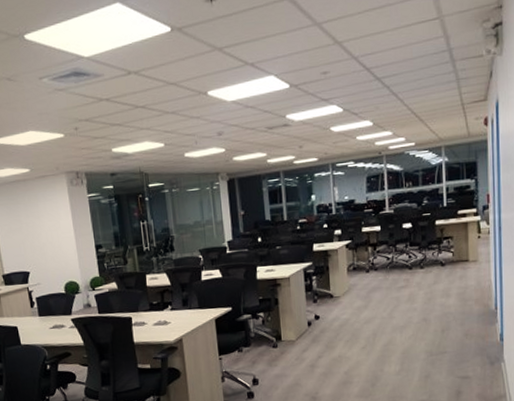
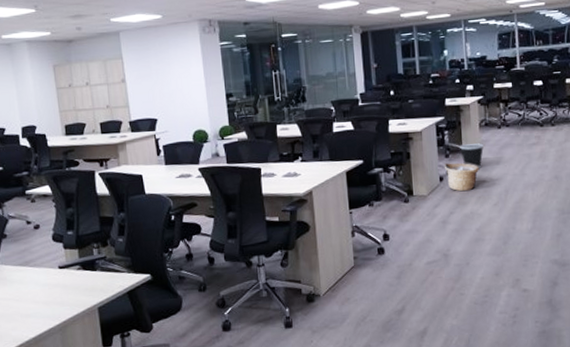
basket: none [312,307,348,336] -> present [444,162,480,192]
wastebasket: none [327,288,352,314] -> present [459,143,484,170]

